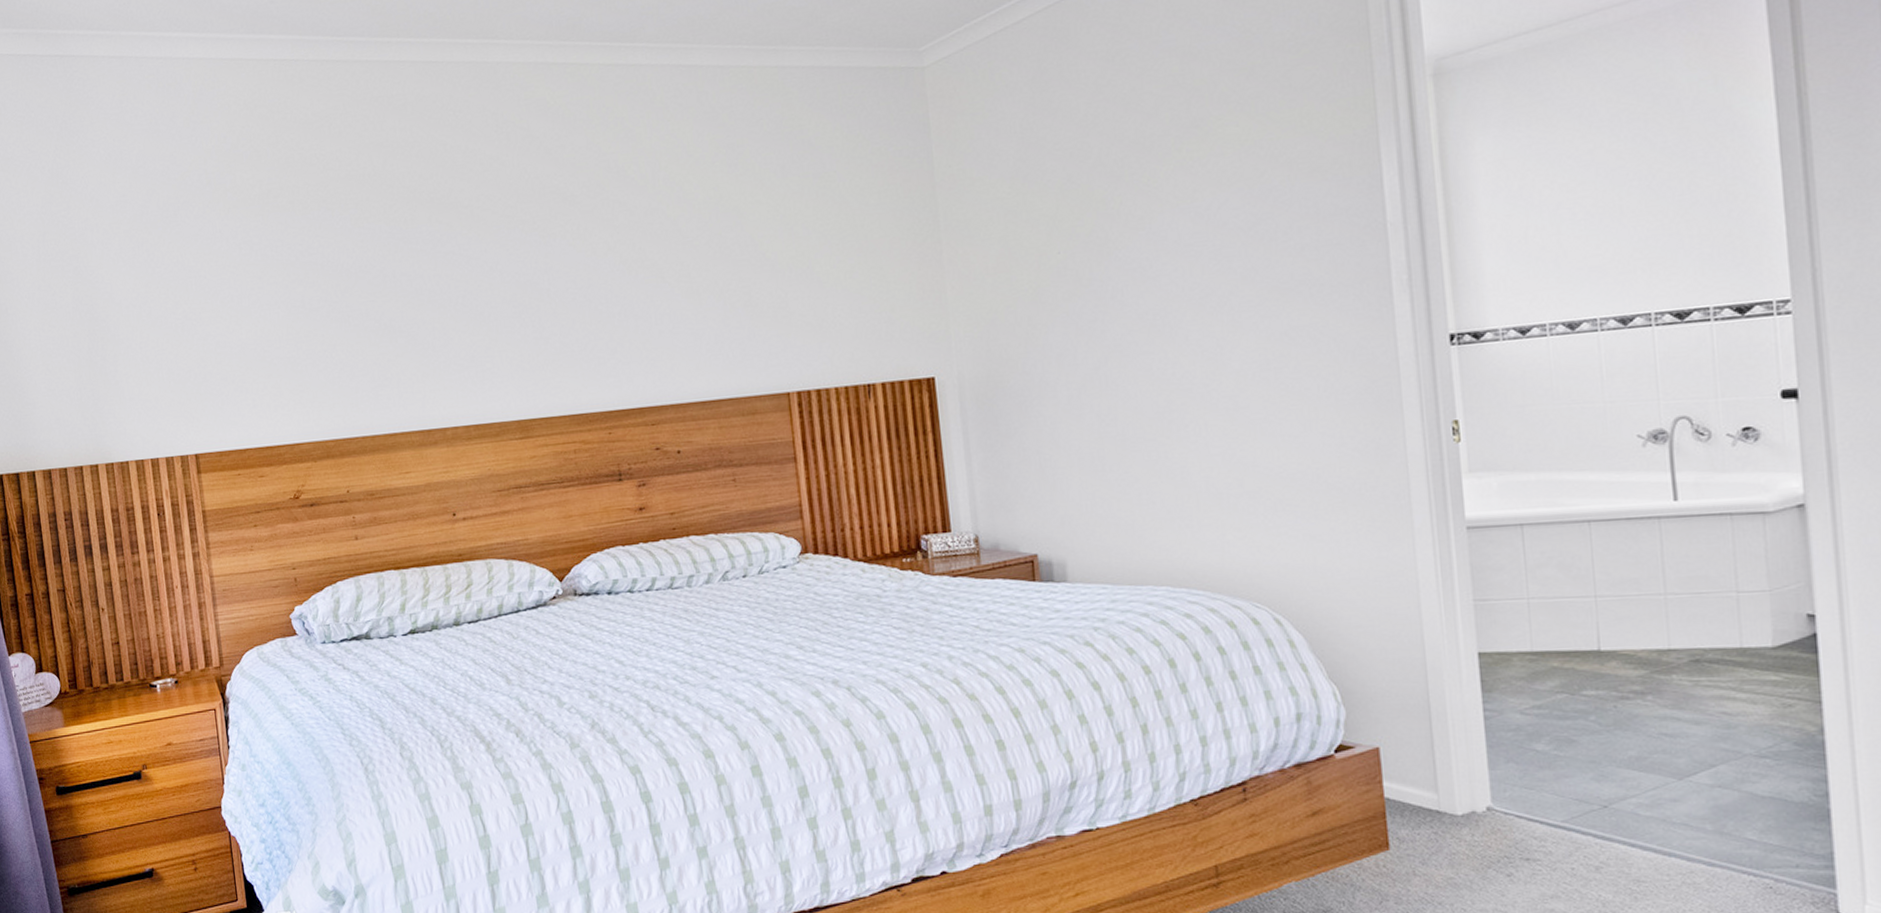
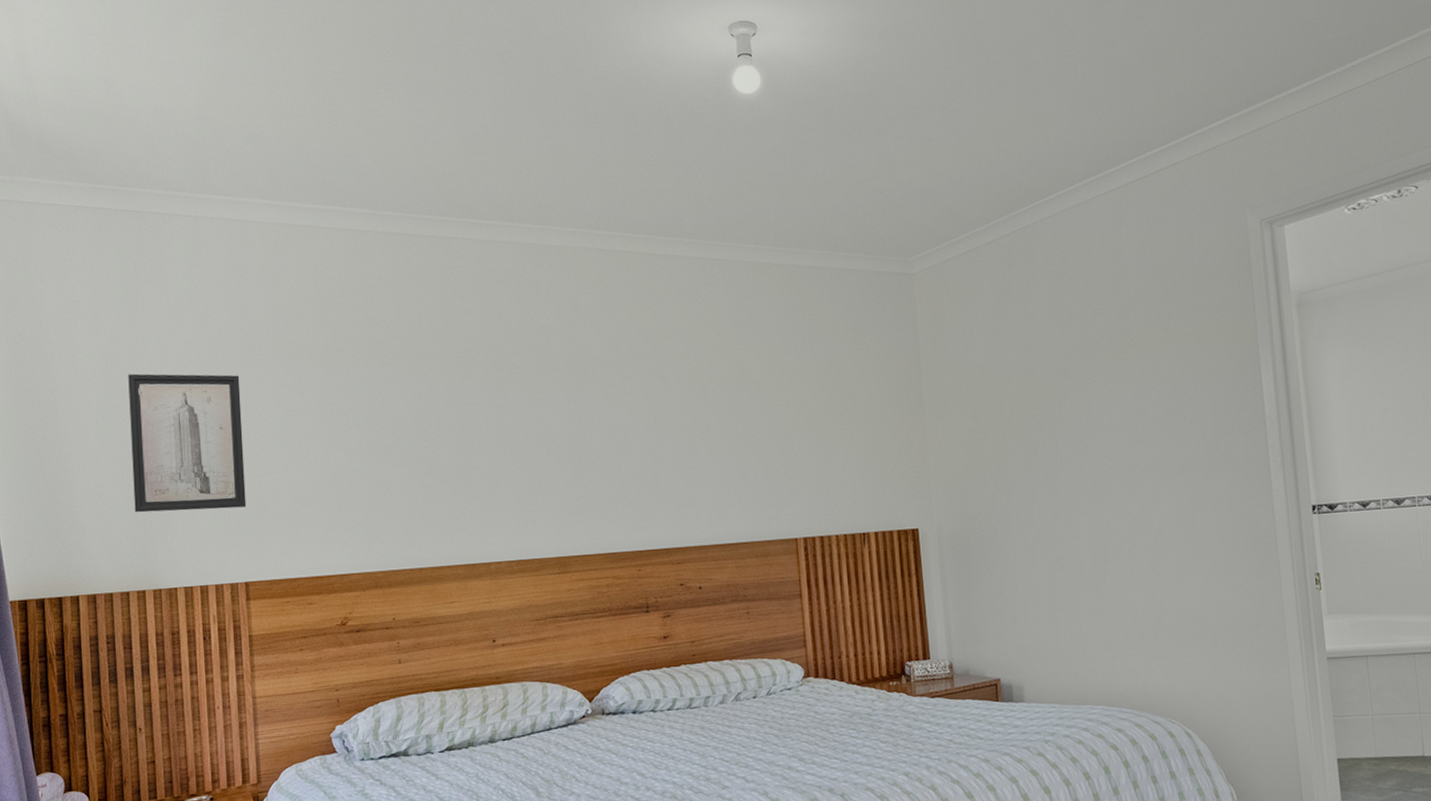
wall art: none [65,230,191,383] -> present [128,373,247,513]

